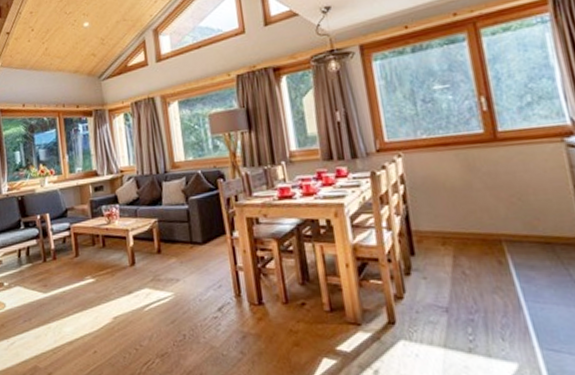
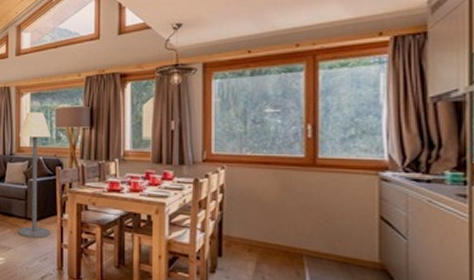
floor lamp: none [171,120,222,264] -> present [18,112,52,238]

